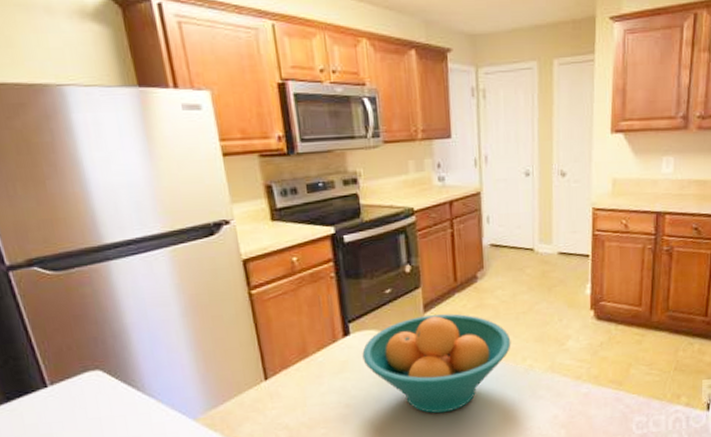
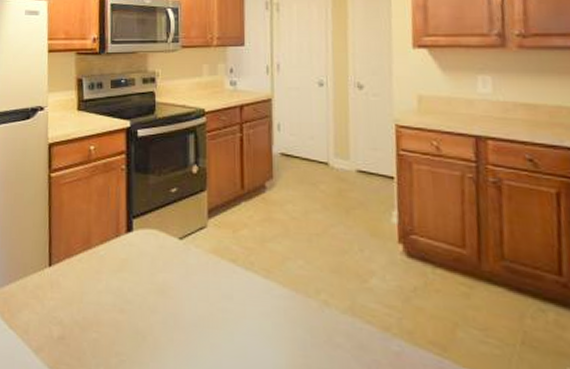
fruit bowl: present [362,313,511,414] -> none [142,222,303,342]

